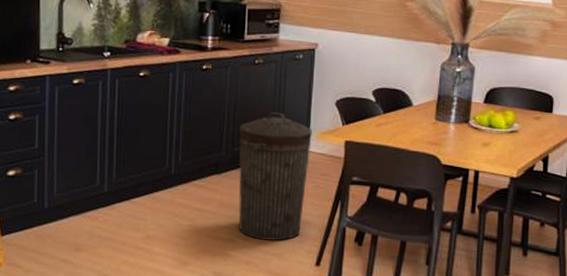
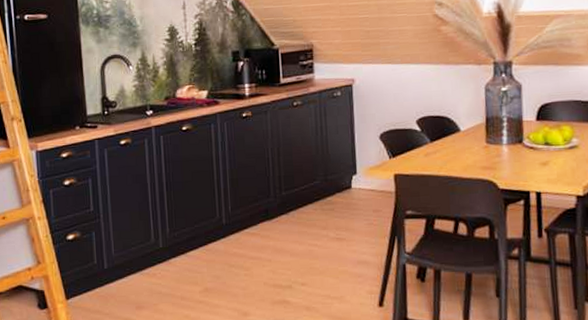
trash can: present [238,112,312,241] -> none [285,152,360,285]

